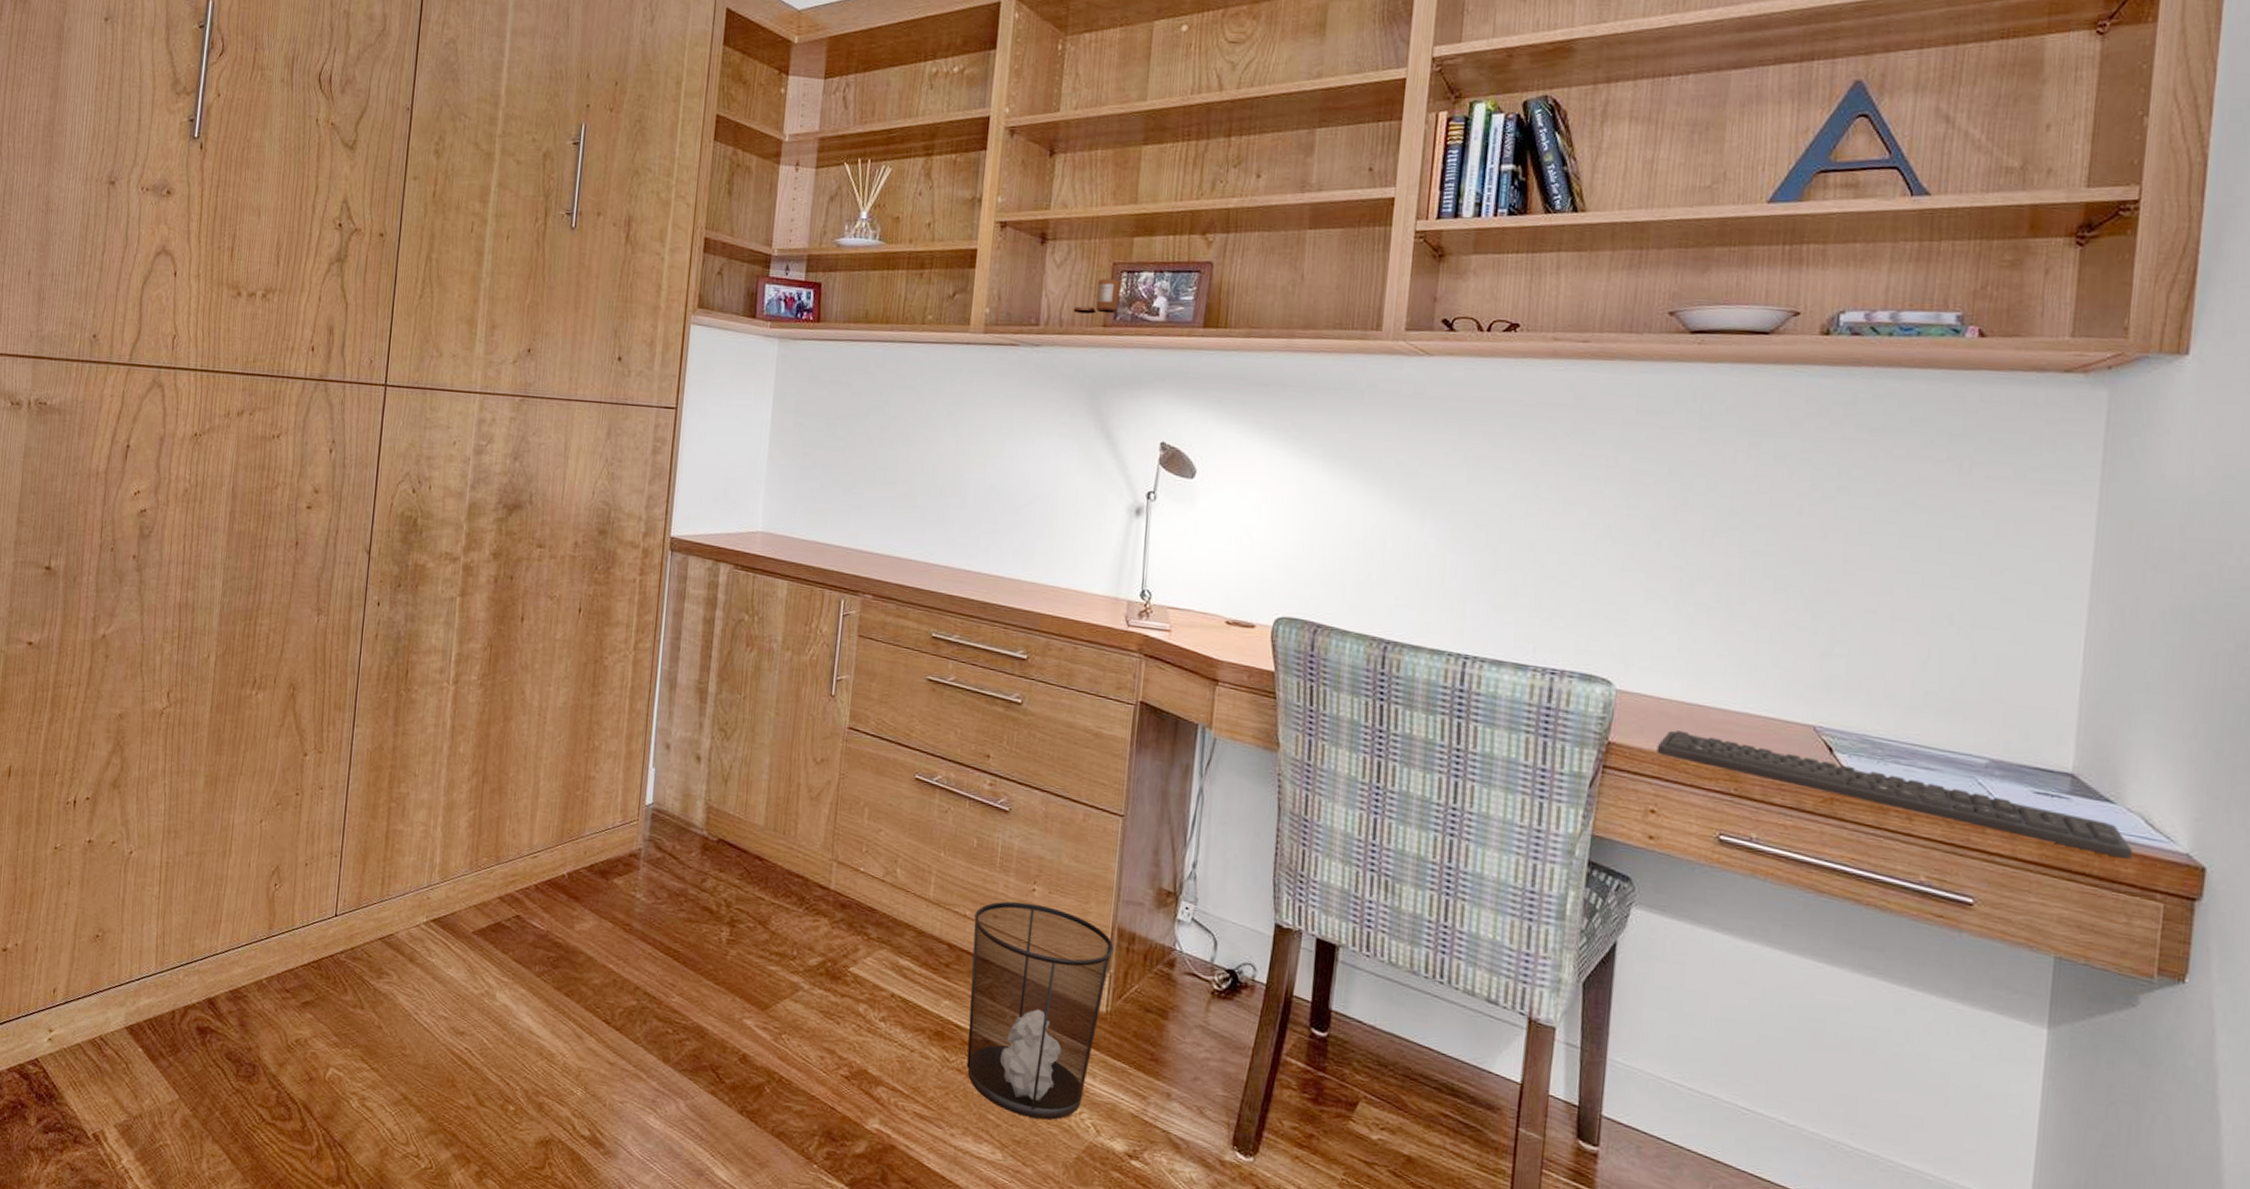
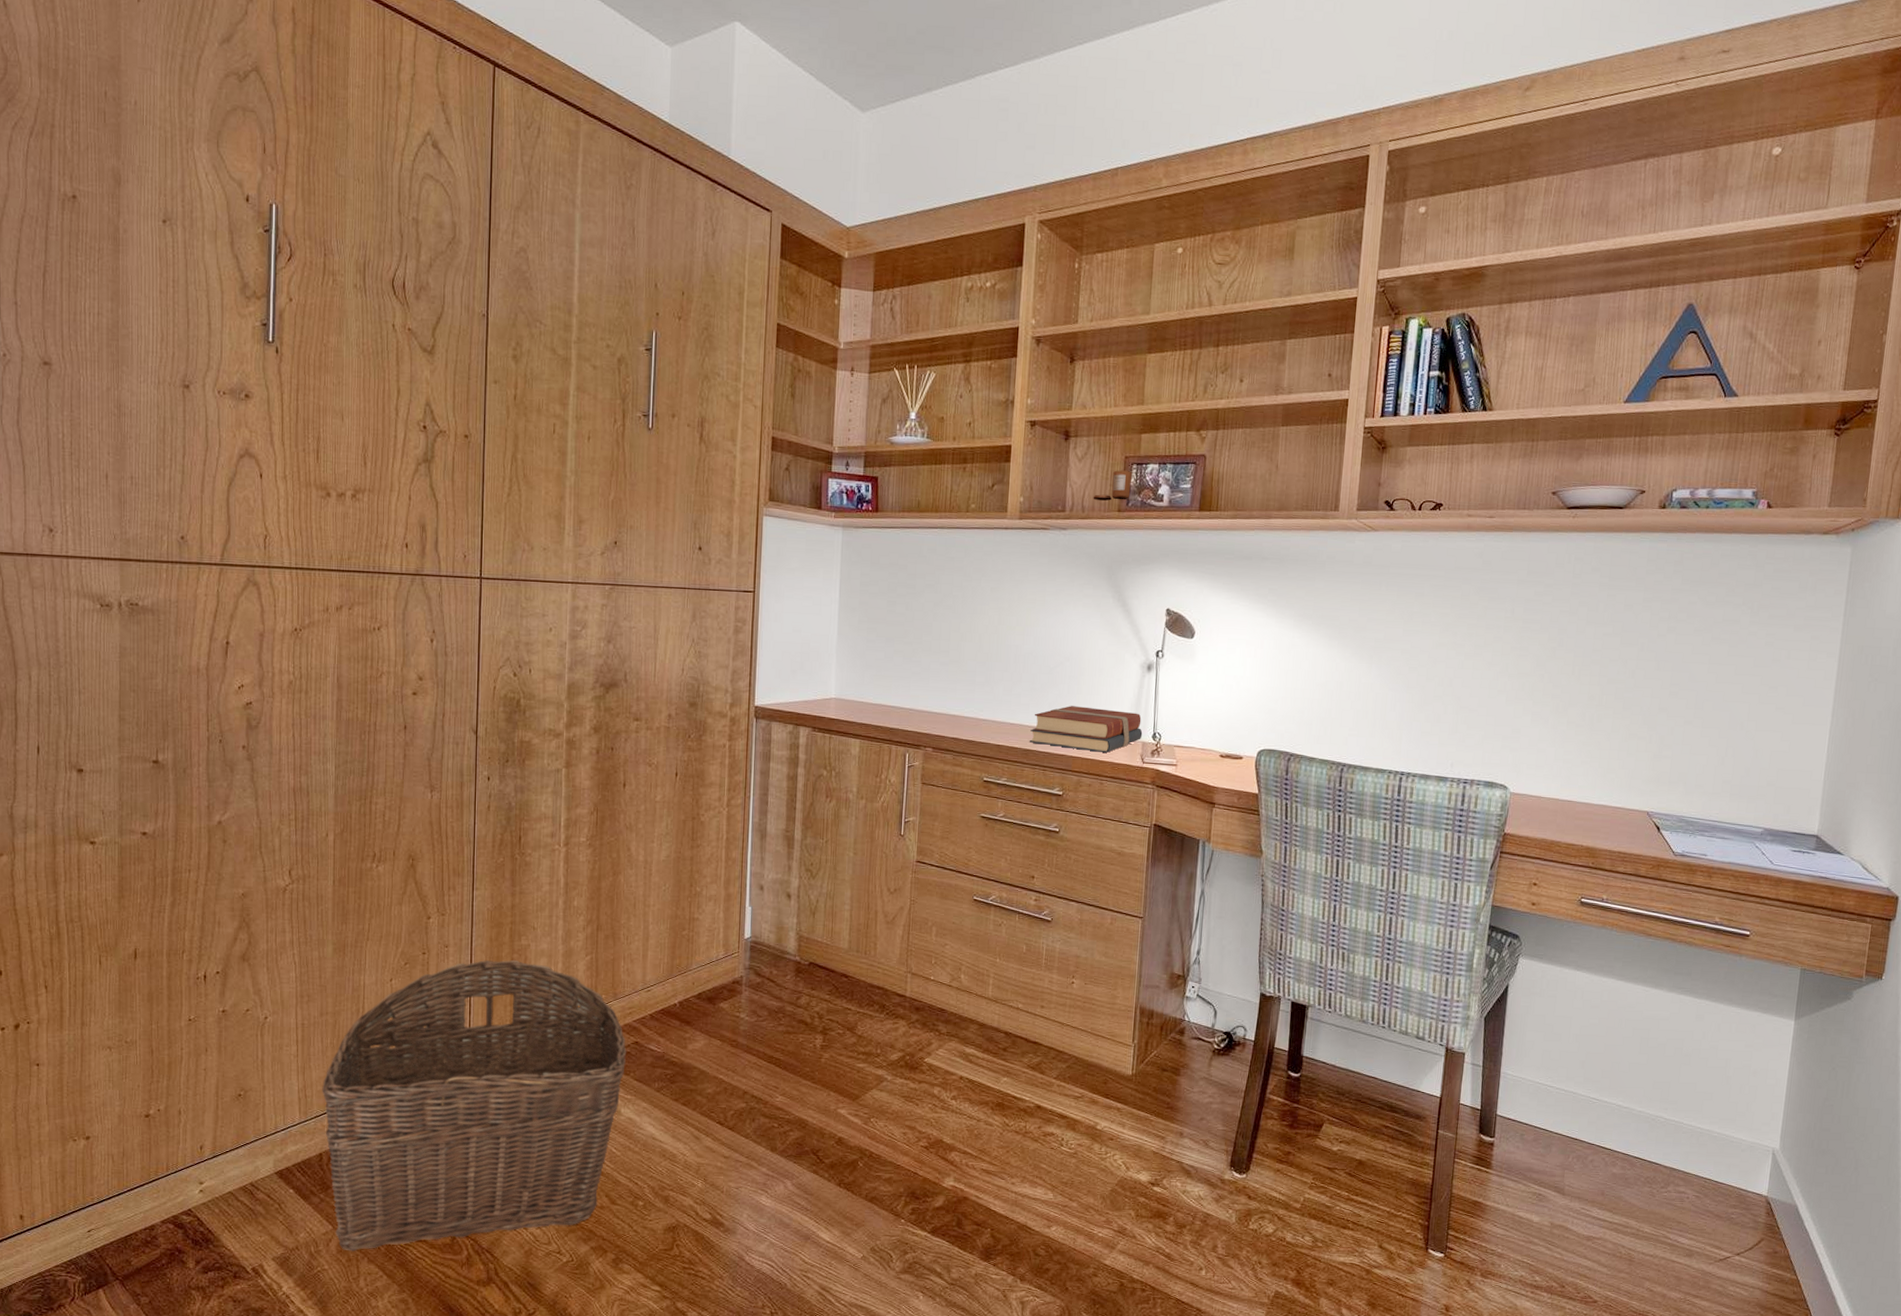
wicker basket: none [180,807,507,1128] -> present [322,959,627,1252]
waste bin: present [966,901,1114,1120] -> none [1022,993,1137,1163]
books: none [989,553,1129,611] -> present [1030,706,1143,753]
computer keyboard: present [1656,730,2132,859] -> none [1538,821,1853,895]

